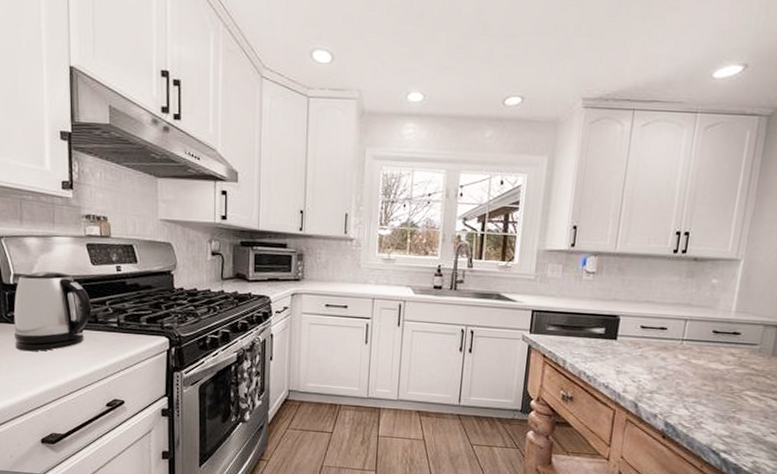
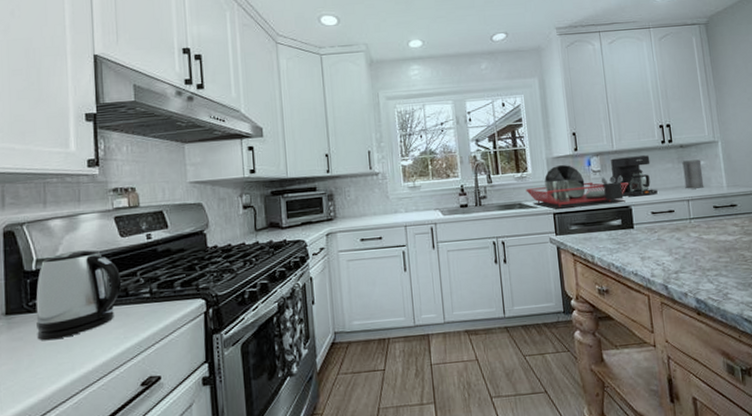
dish rack: none [507,260,623,311] -> present [526,165,628,209]
coffee maker: none [606,261,655,308] -> present [611,155,658,197]
canister: none [686,276,714,309] -> present [682,159,705,189]

